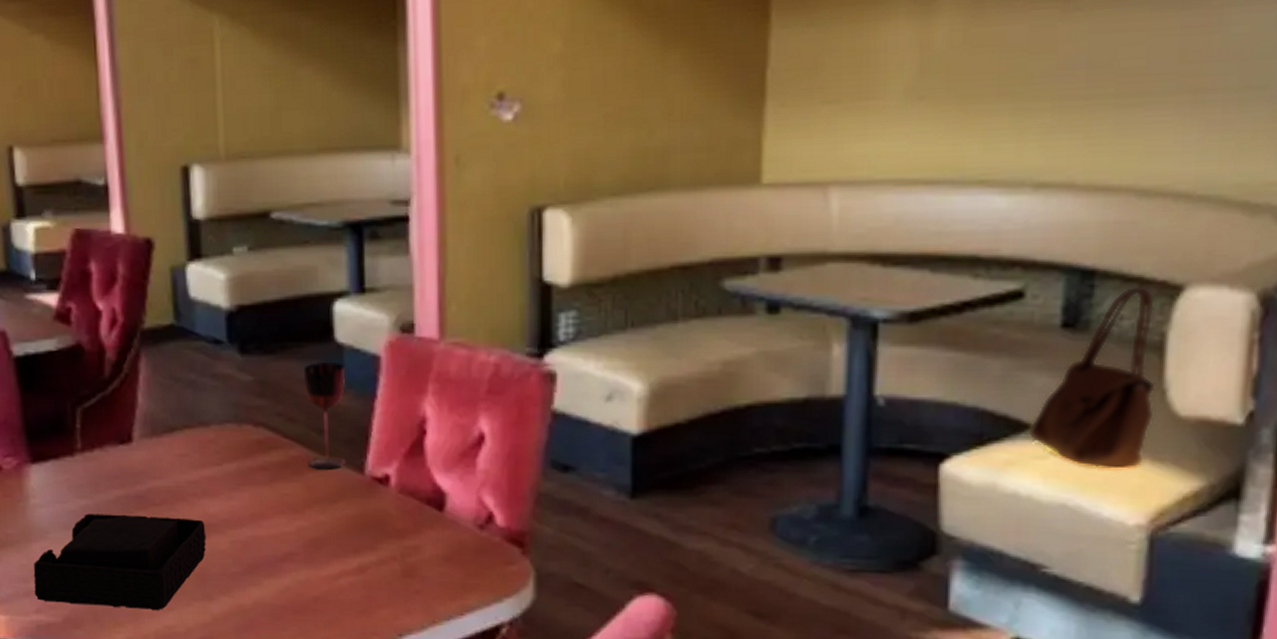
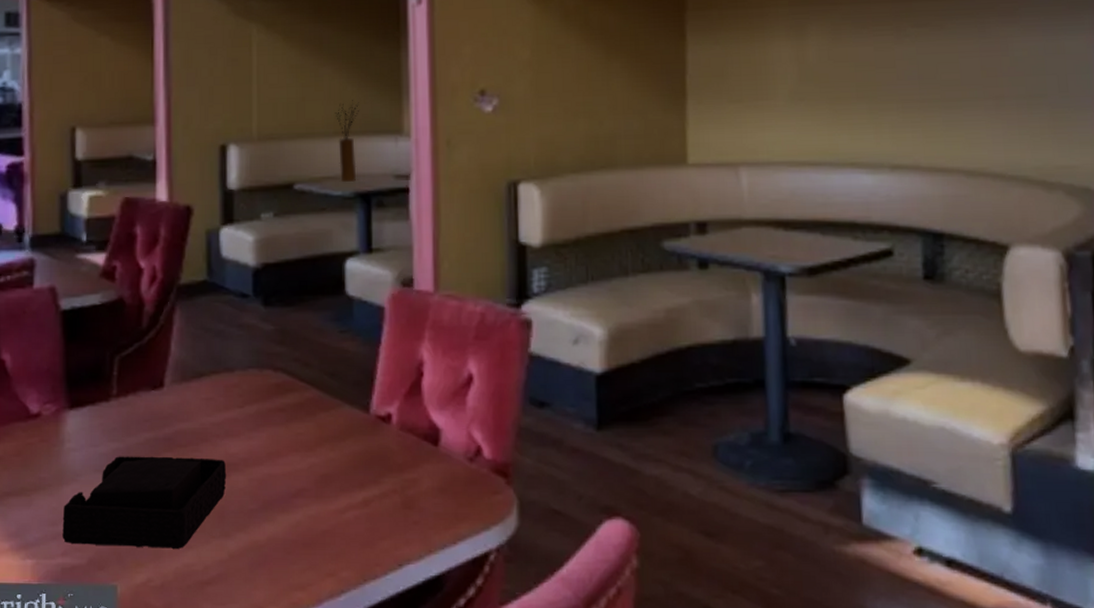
wineglass: present [304,363,346,470] -> none [319,313,355,410]
vase: none [317,108,347,210] -> present [335,100,359,183]
handbag: present [1028,286,1156,469] -> none [908,246,1001,396]

